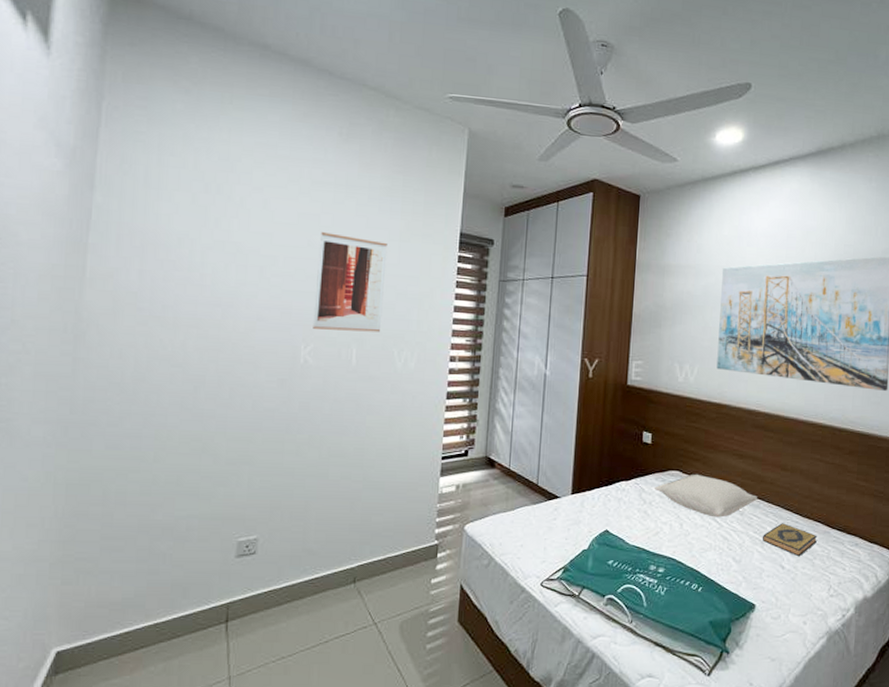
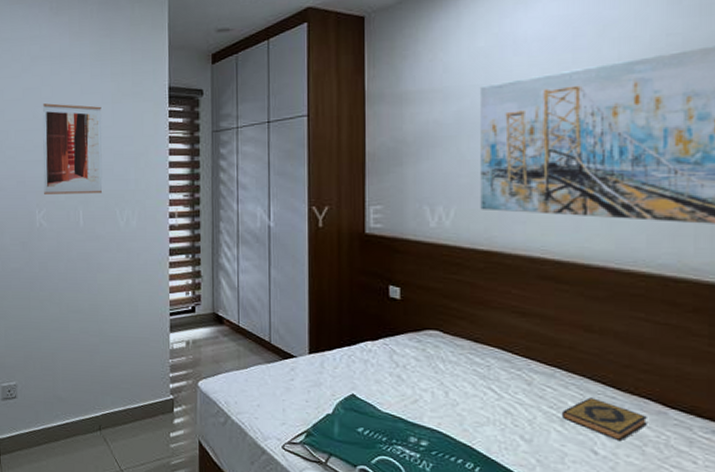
pillow: present [655,474,758,518] -> none [409,334,552,387]

